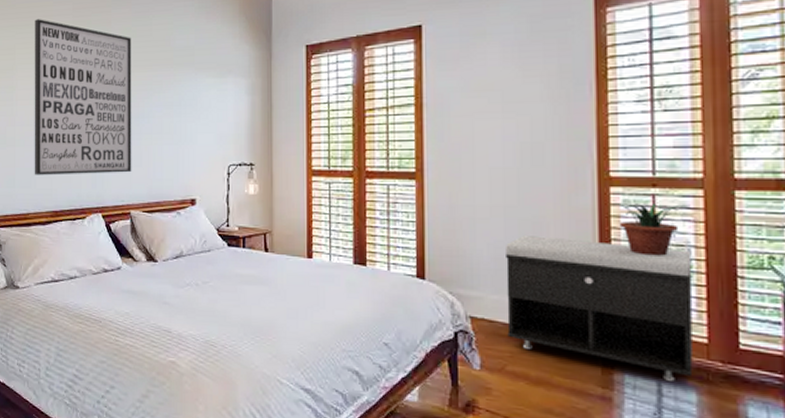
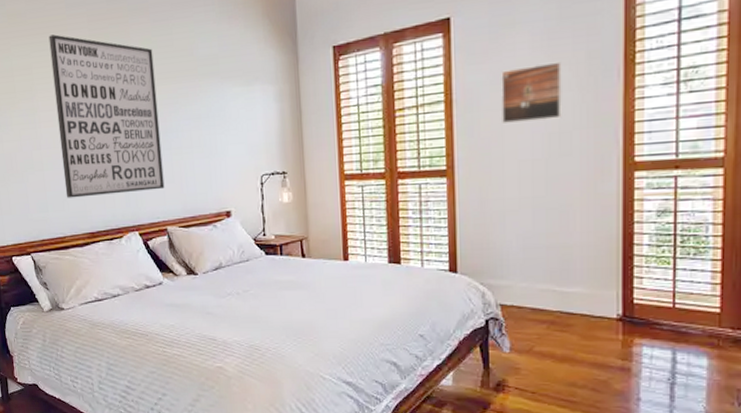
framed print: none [472,73,534,130] -> present [501,61,562,123]
storage bench: present [506,236,693,381] -> none [534,224,709,349]
potted plant: present [614,203,691,256] -> none [638,185,711,236]

